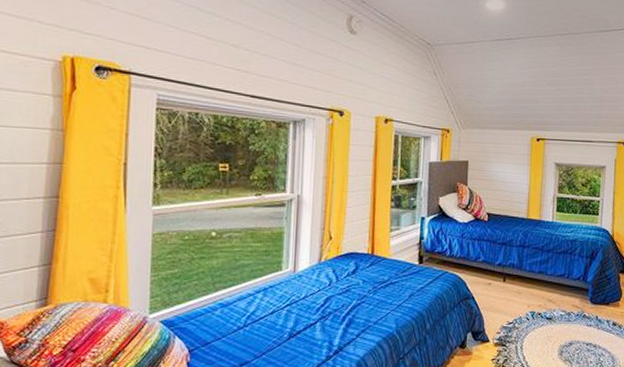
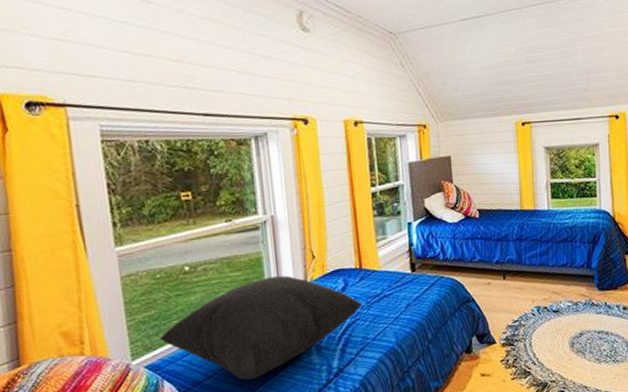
cushion: none [179,252,370,346] -> present [160,275,363,380]

